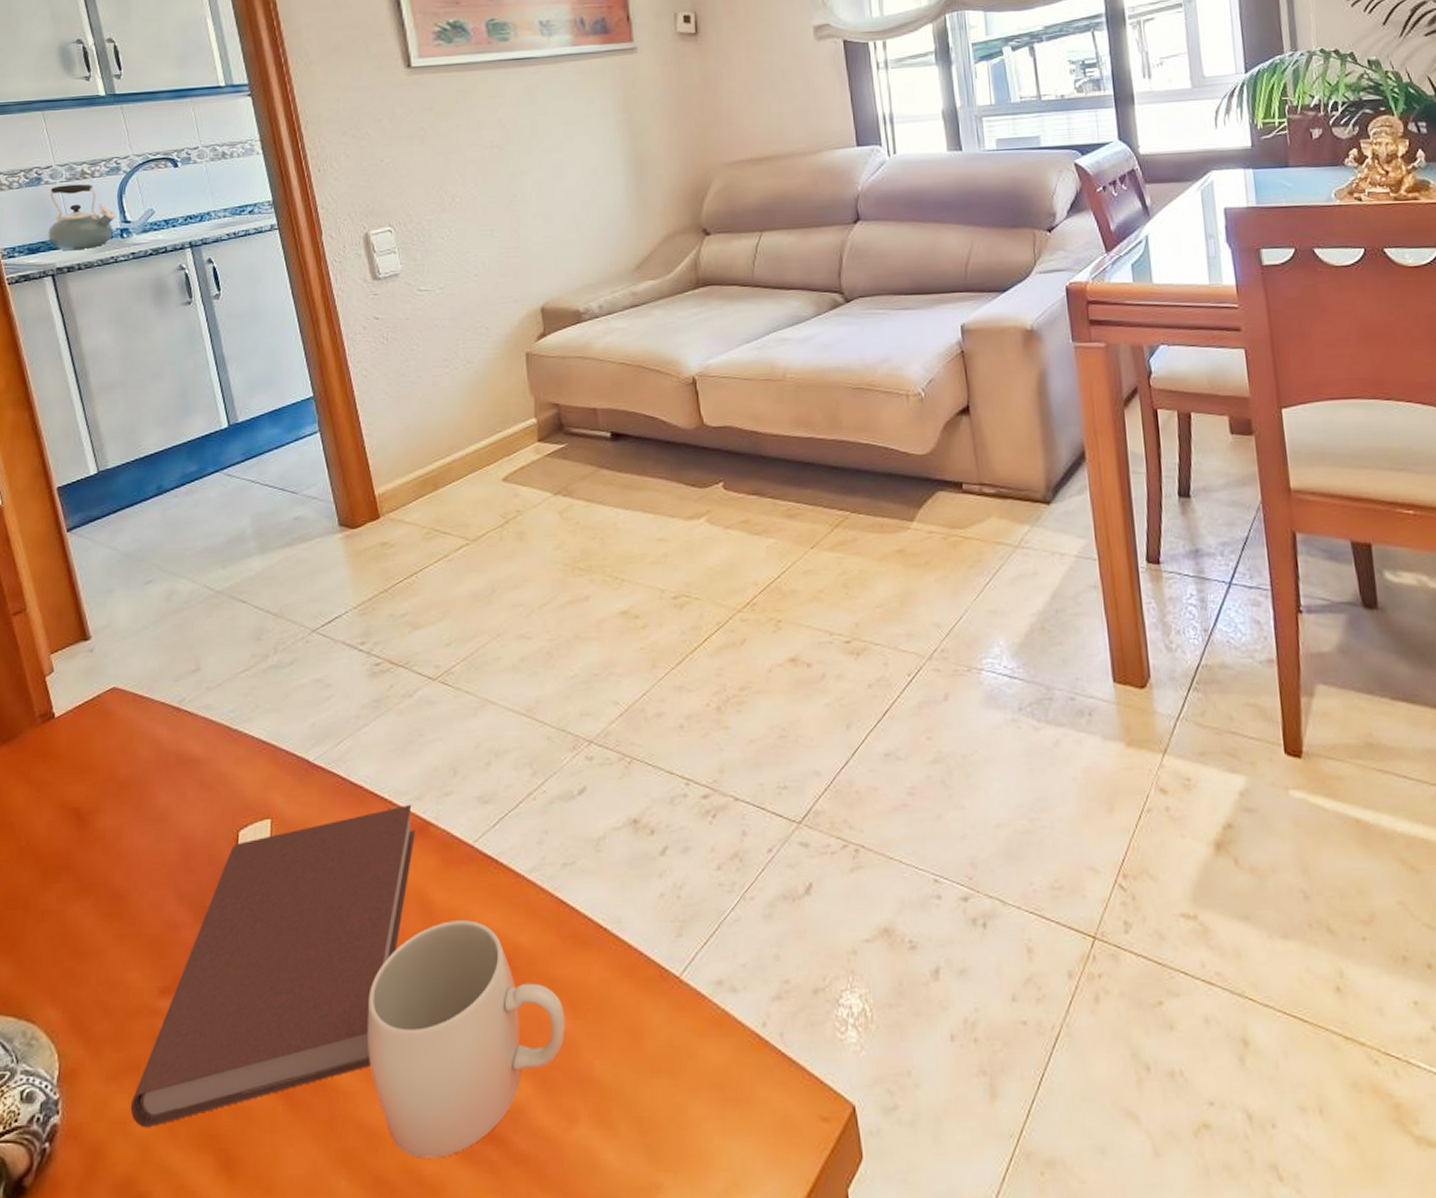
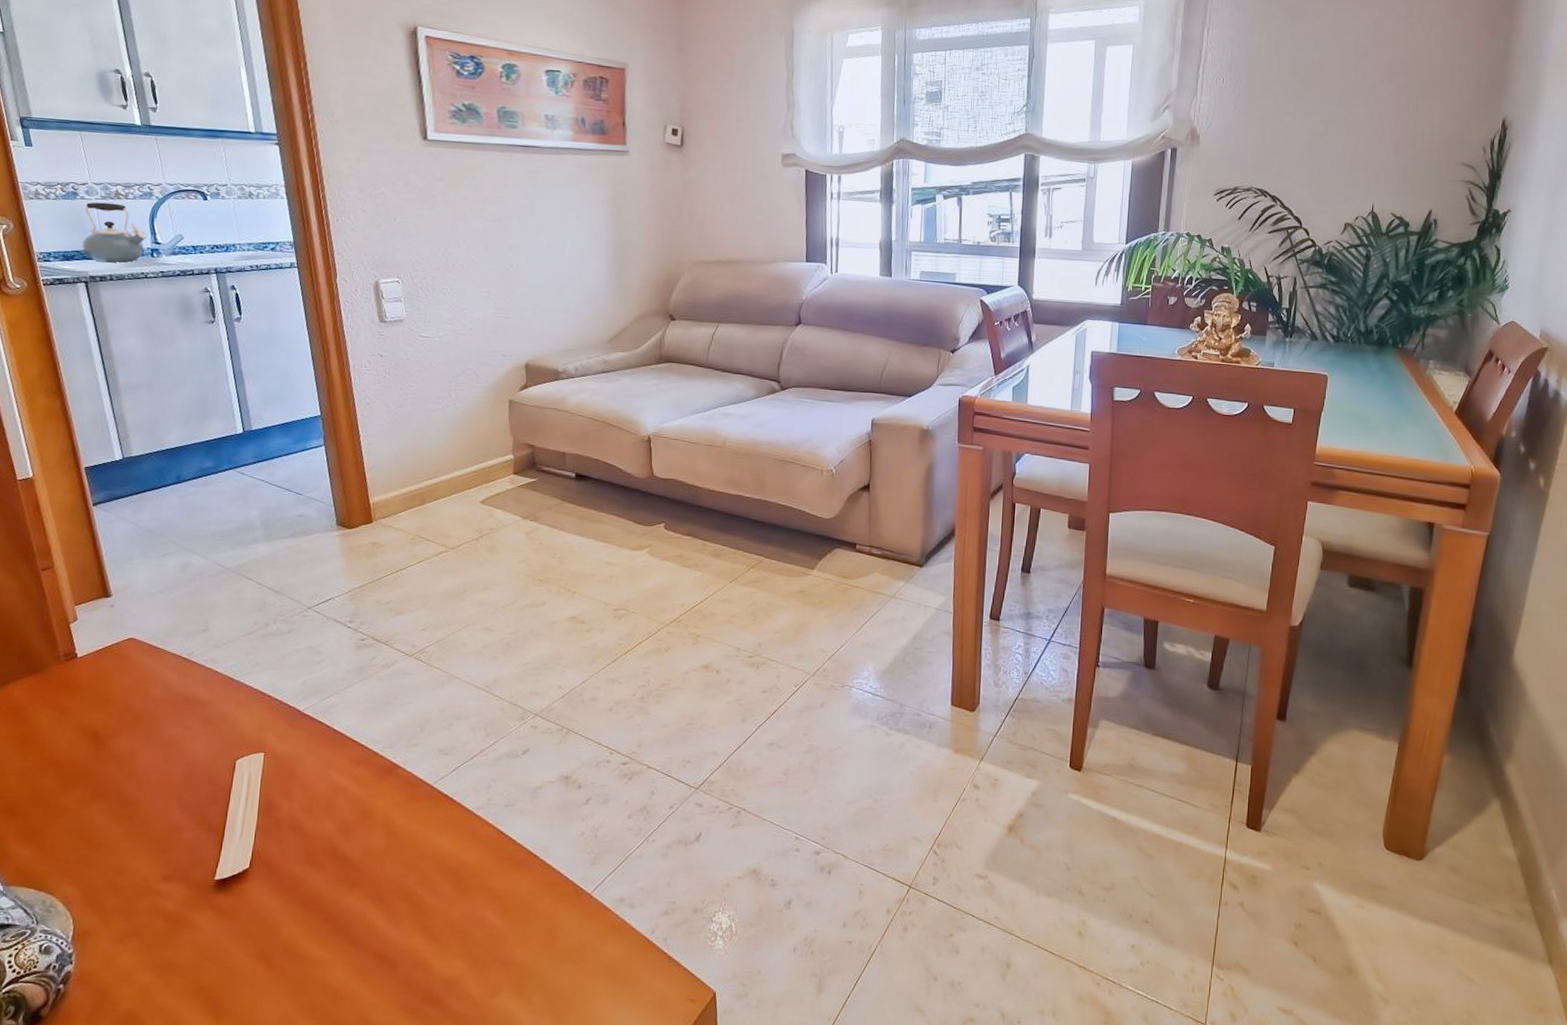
book: present [130,804,415,1128] -> none [133,750,385,978]
mug: present [366,920,565,1159] -> none [334,840,497,1012]

